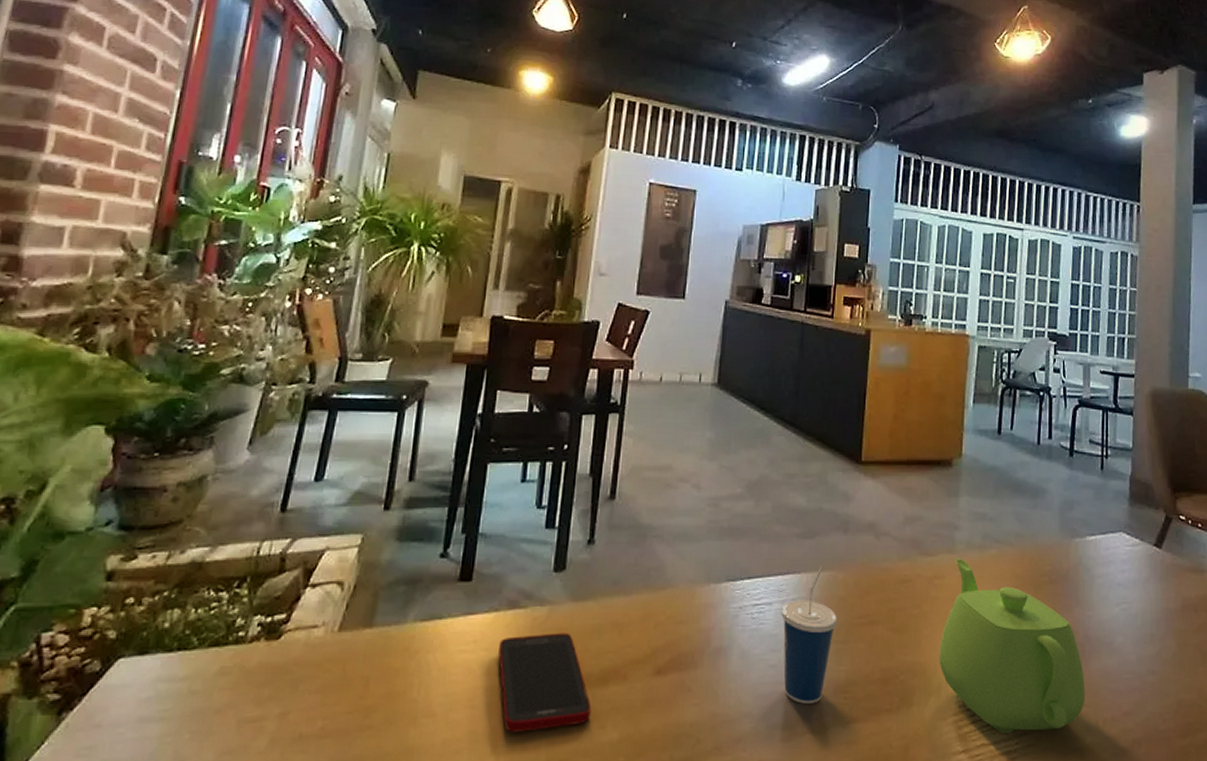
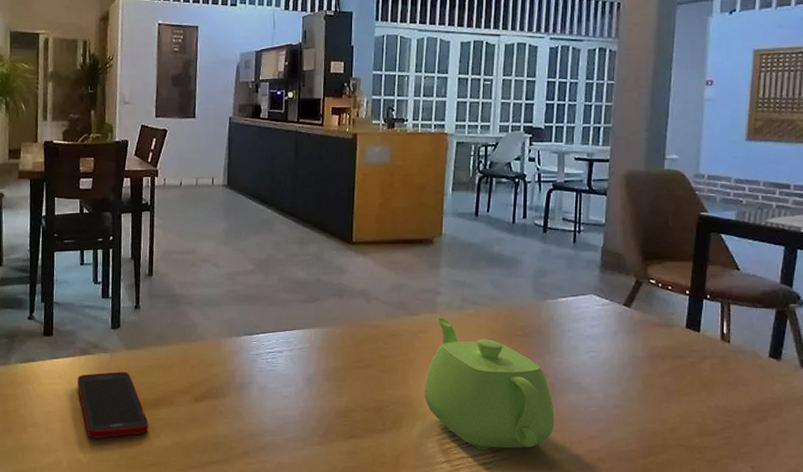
cup: present [781,566,838,704] -> none [290,323,337,424]

